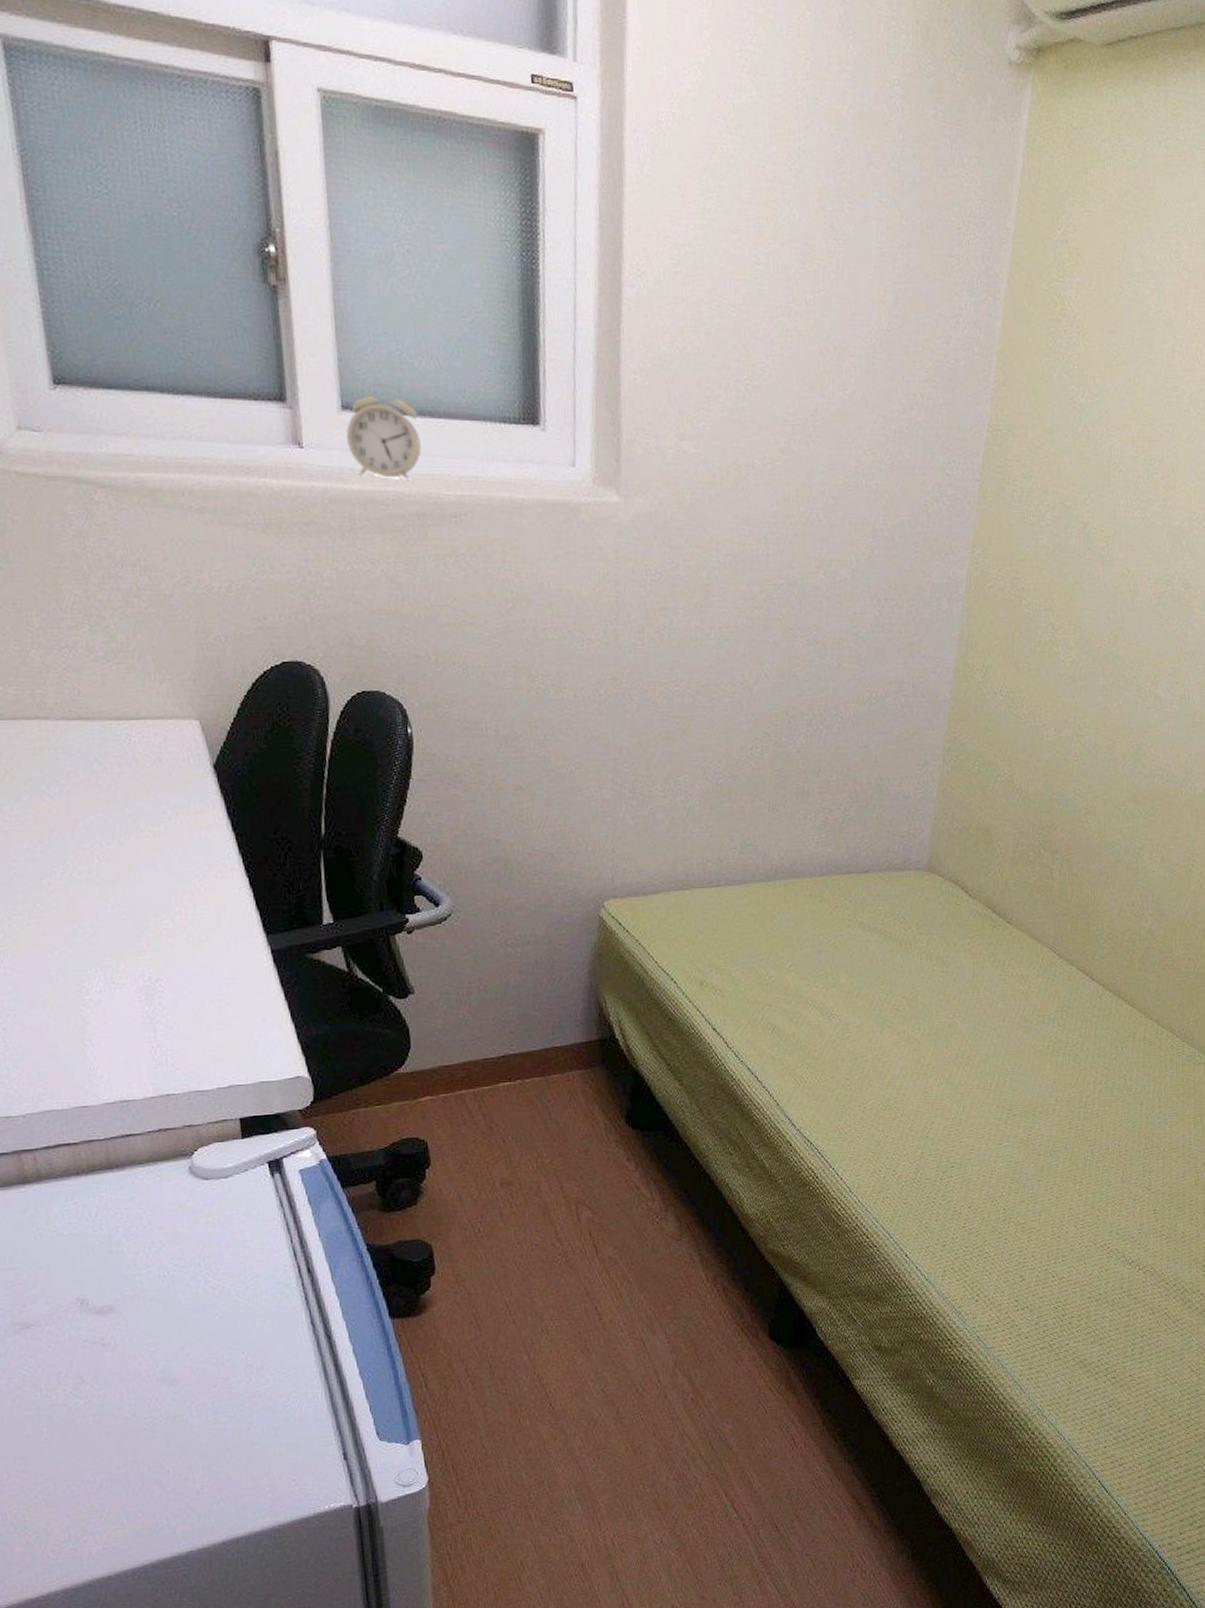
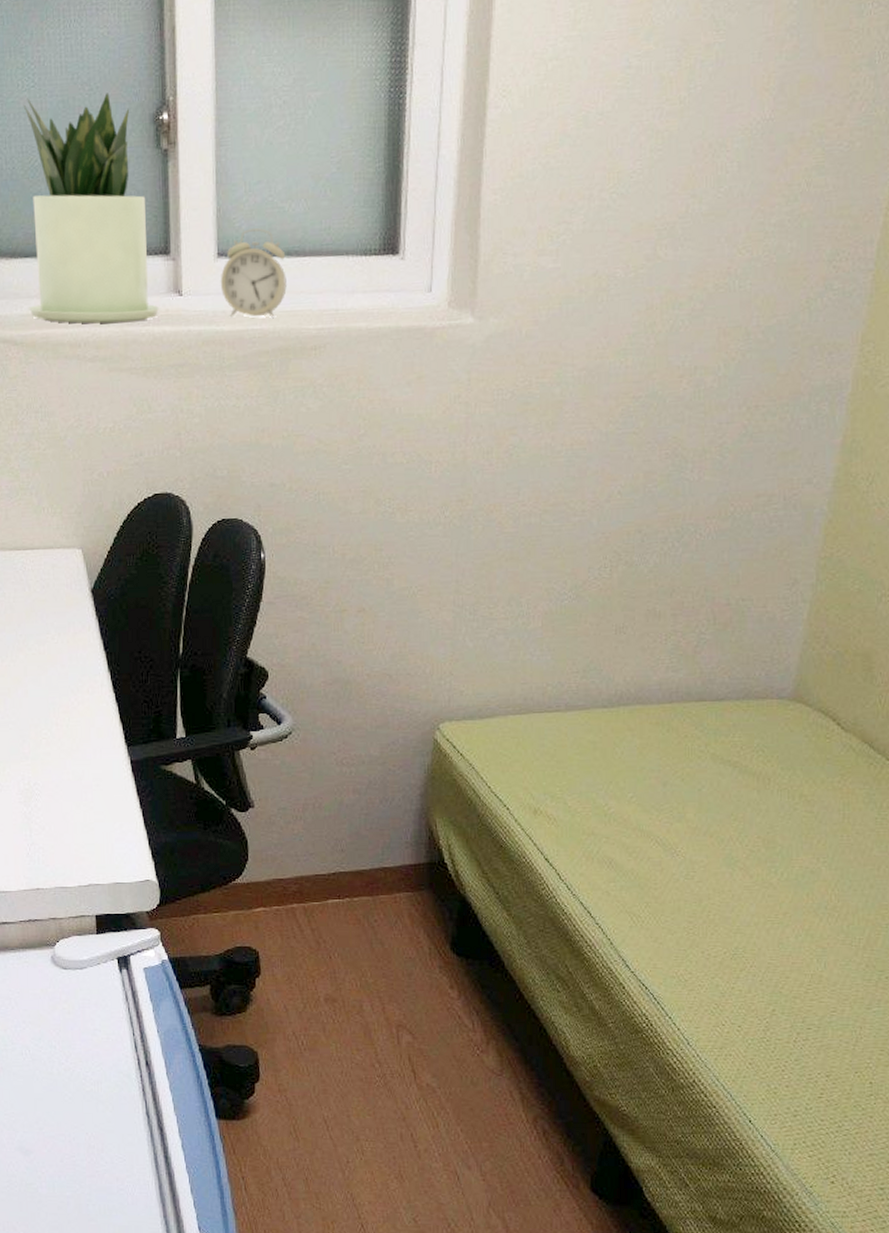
planter: none [95,206,280,473] -> present [23,93,162,324]

